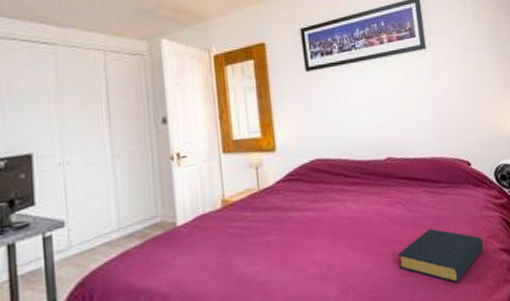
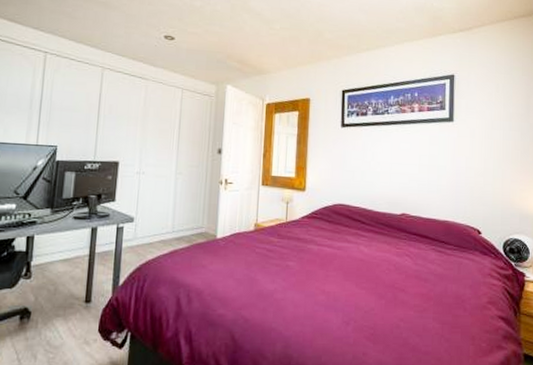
hardback book: present [397,228,484,283] -> none [398,284,483,338]

